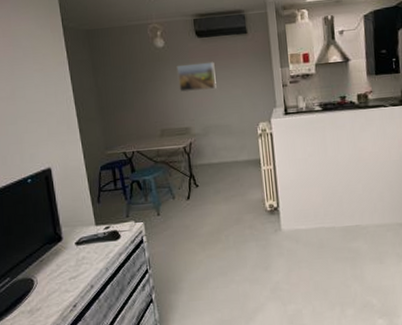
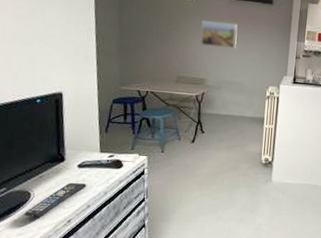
remote control: none [29,262,88,306] -> present [23,183,87,217]

